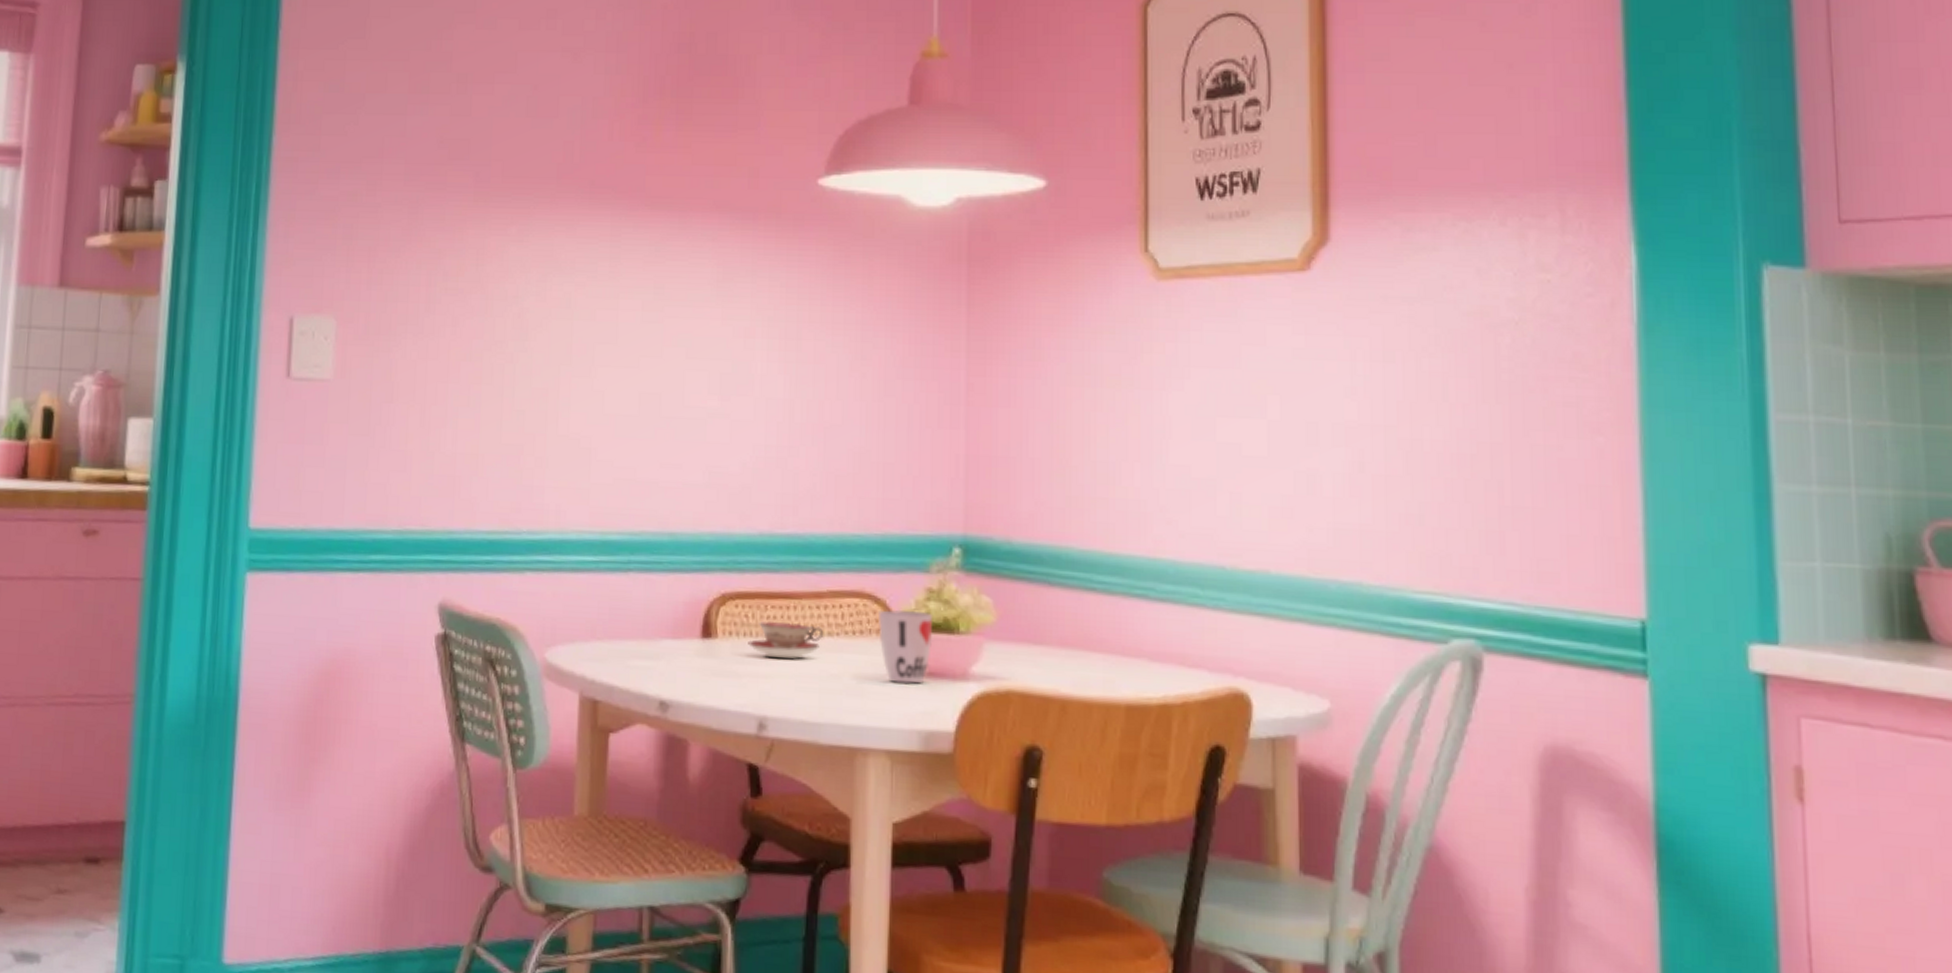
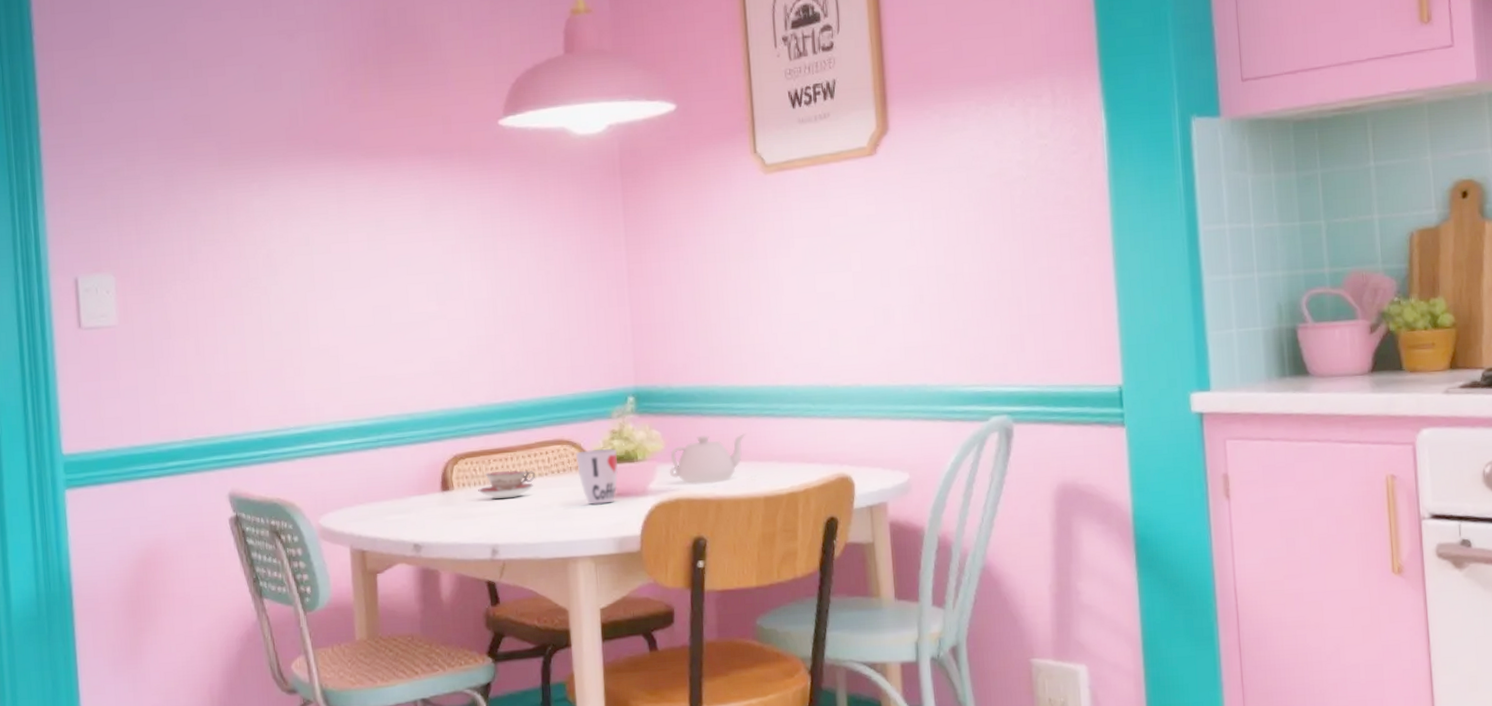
teapot: none [999,611,1107,677] -> present [669,433,746,484]

